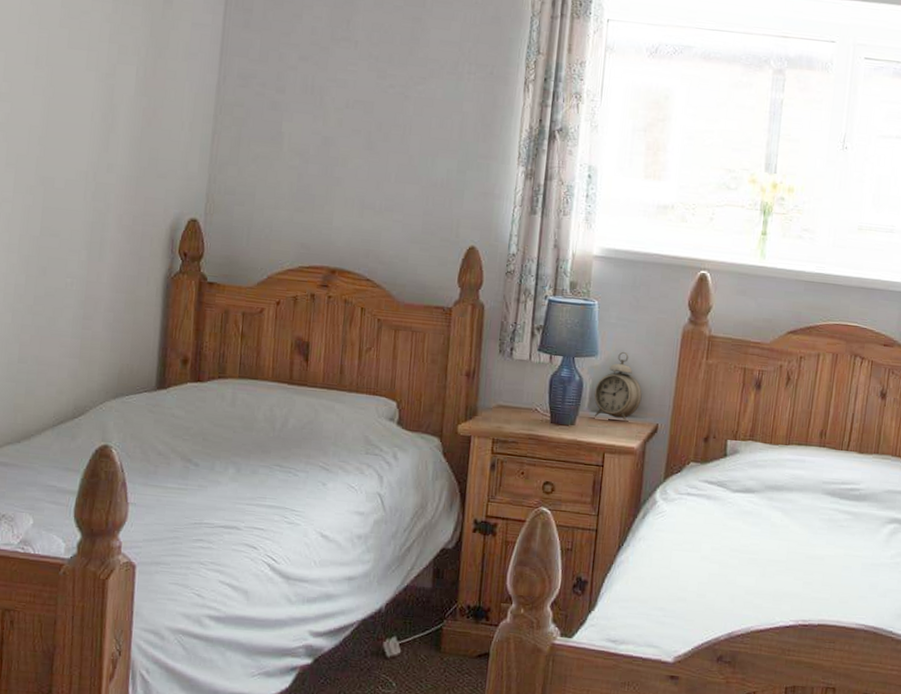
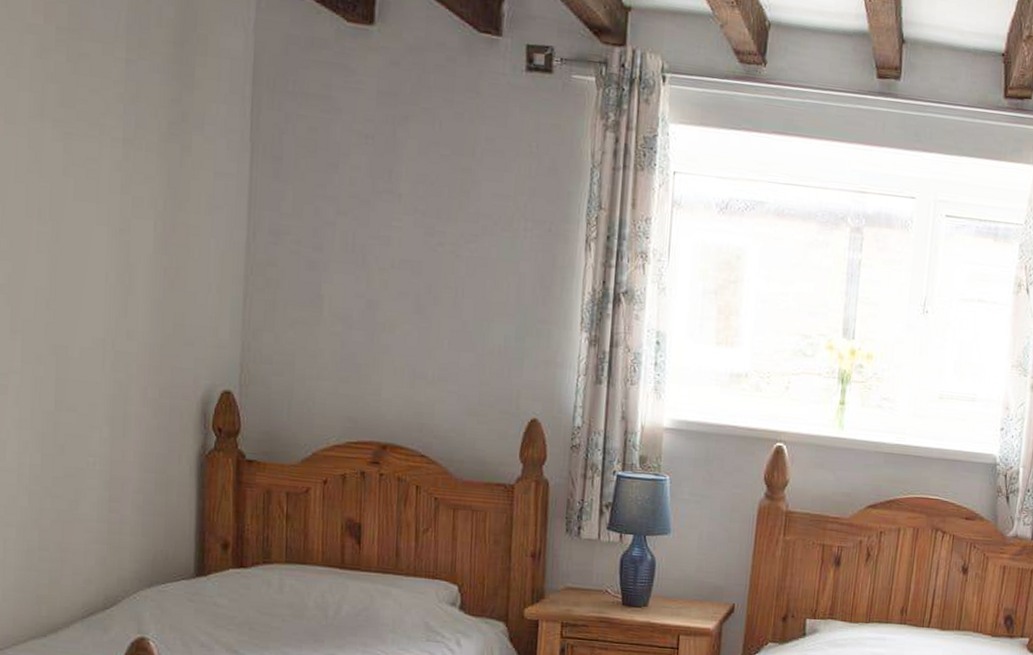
alarm clock: present [594,351,642,423] -> none [667,528,718,603]

